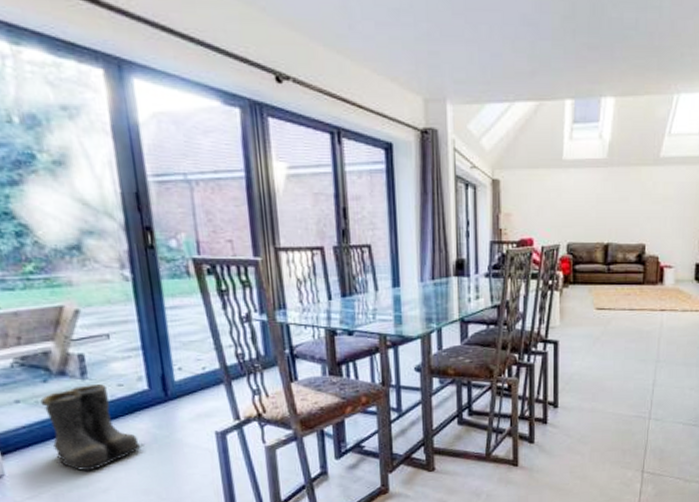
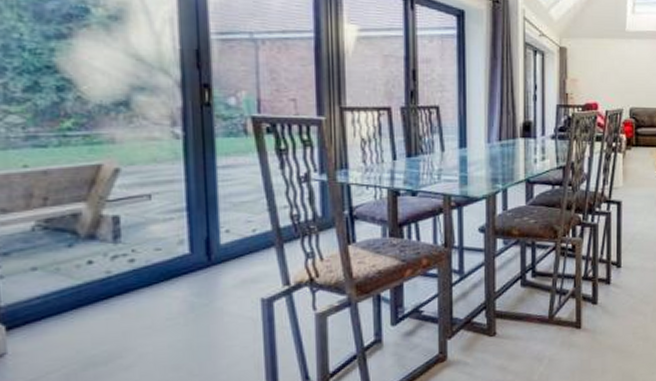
boots: present [40,384,144,471] -> none [62,249,179,346]

